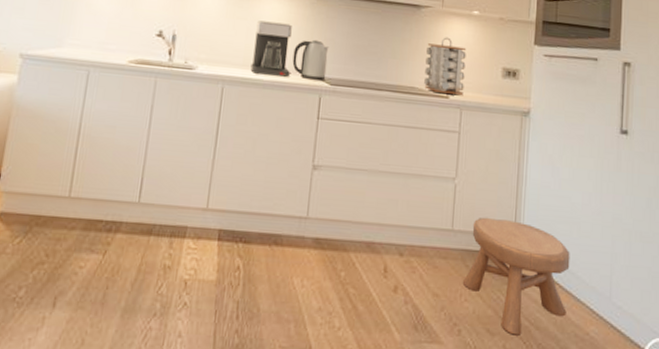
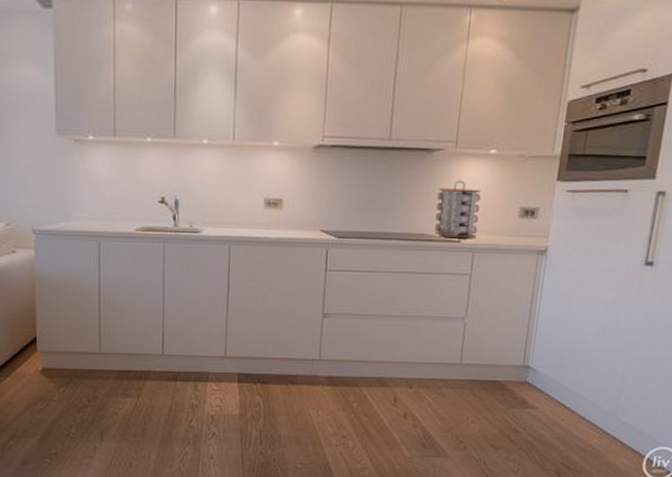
coffee maker: present [250,20,292,78] -> none [255,179,295,234]
kettle: present [292,39,329,82] -> none [297,194,334,235]
stool: present [463,217,570,336] -> none [470,351,579,449]

